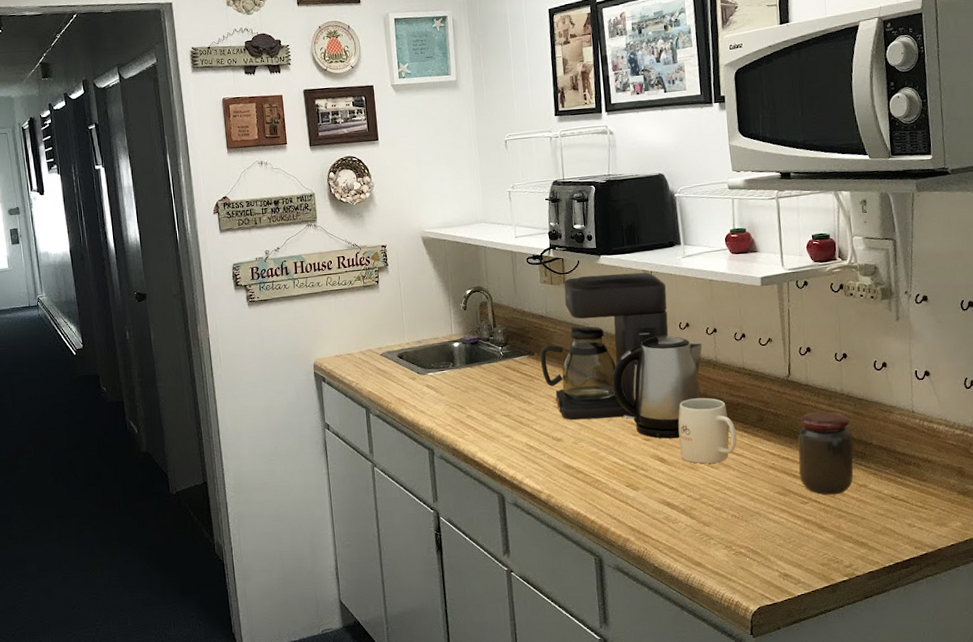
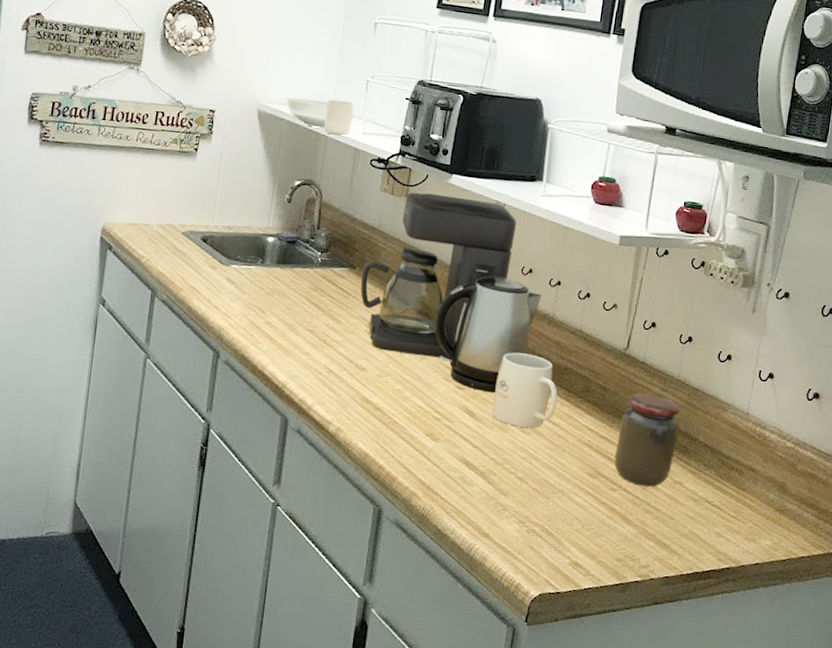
bowl: none [443,216,503,241] -> present [286,97,354,129]
cup: none [479,212,504,244] -> present [324,99,354,136]

